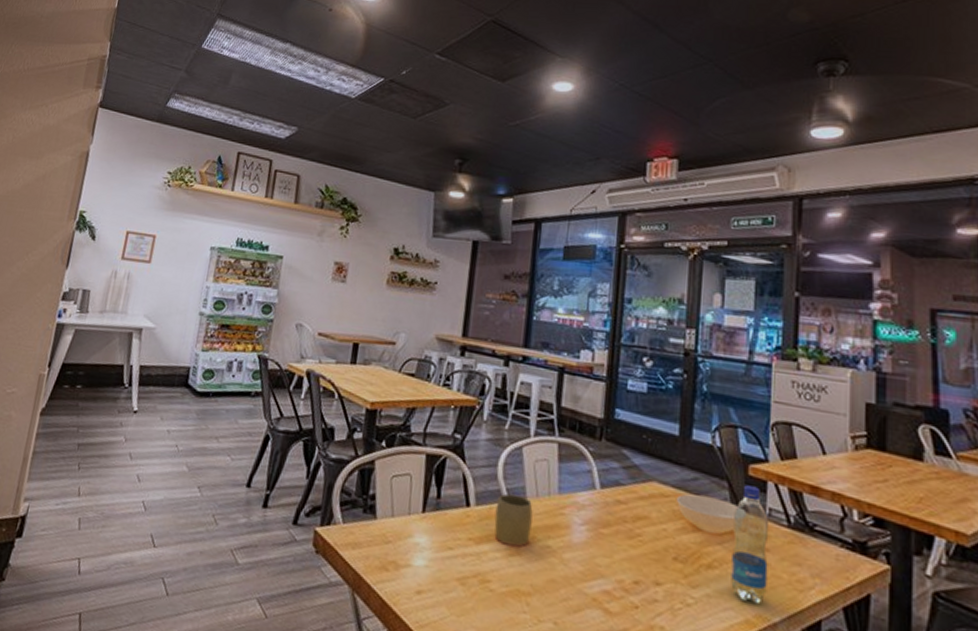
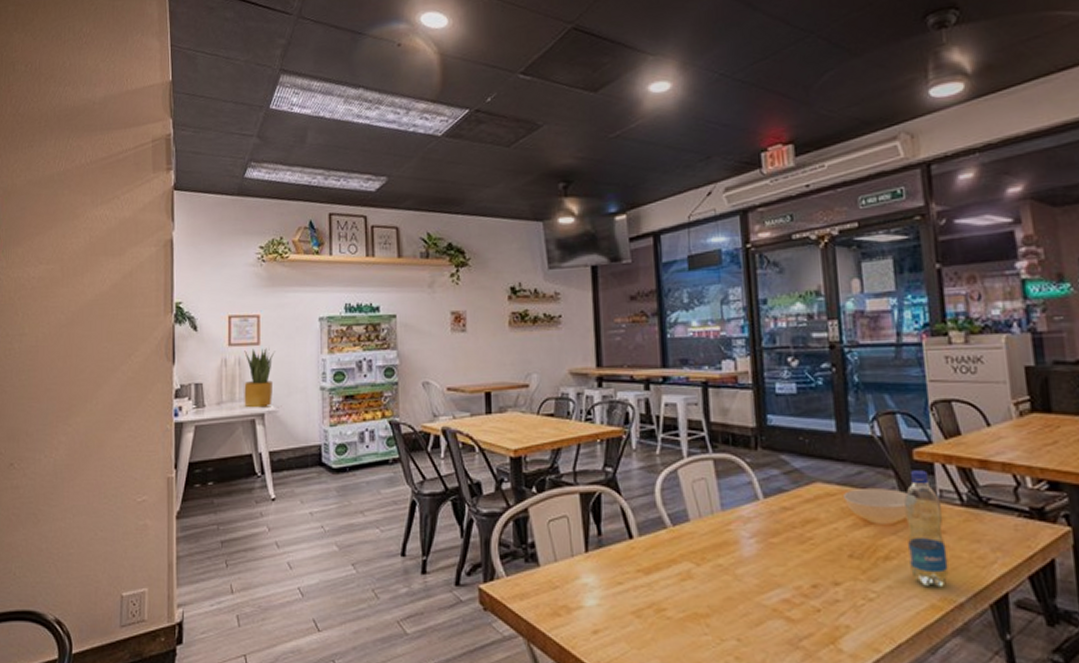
planter: none [125,266,164,323] -> present [244,348,275,408]
mug: present [494,493,533,547] -> none [659,519,700,570]

